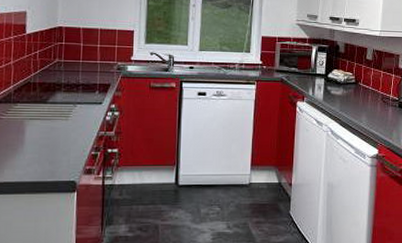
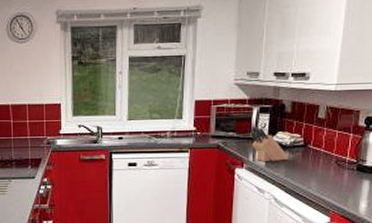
knife block: none [310,63,343,96] -> present [250,126,289,161]

